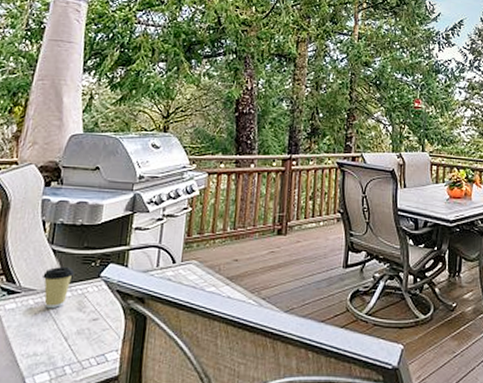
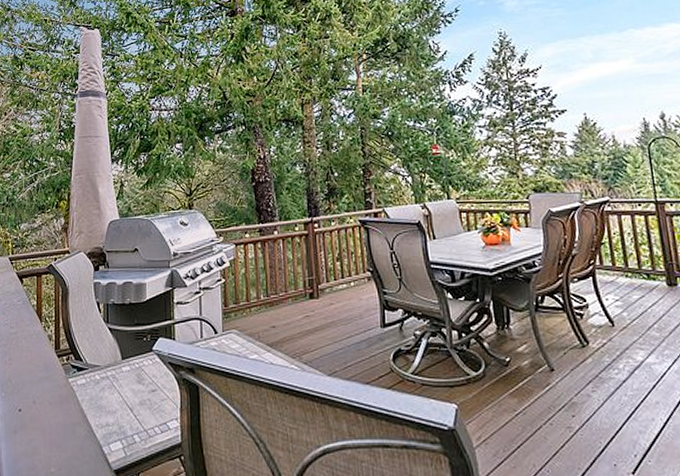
coffee cup: present [43,266,75,308] -> none [104,342,130,381]

